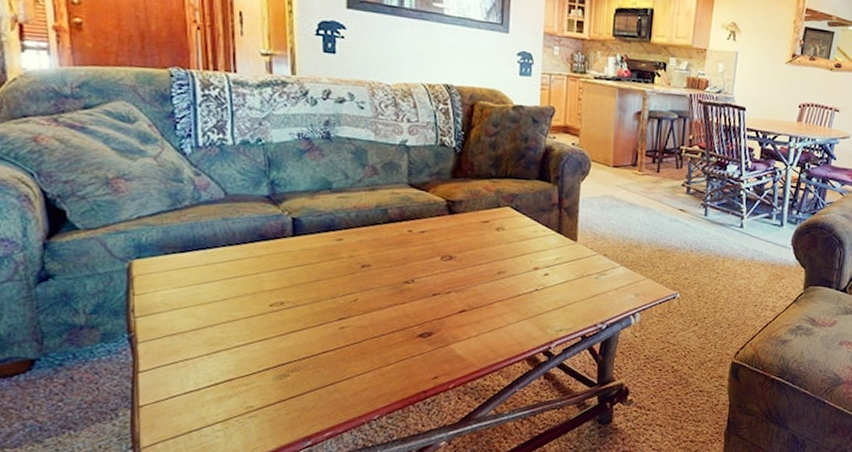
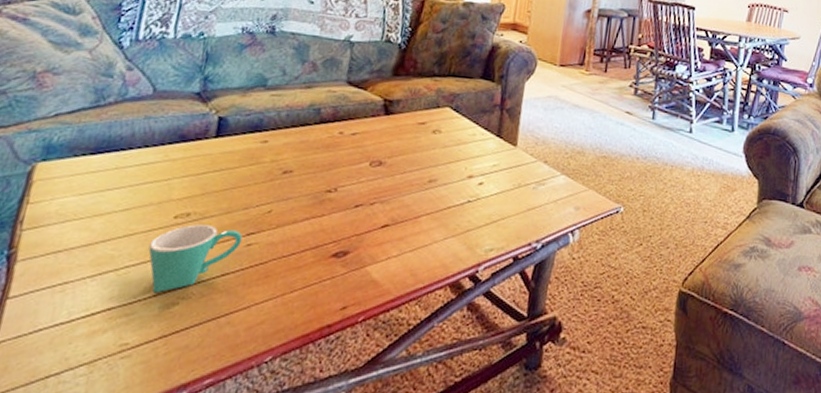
mug: none [253,311,335,367] -> present [148,224,243,293]

